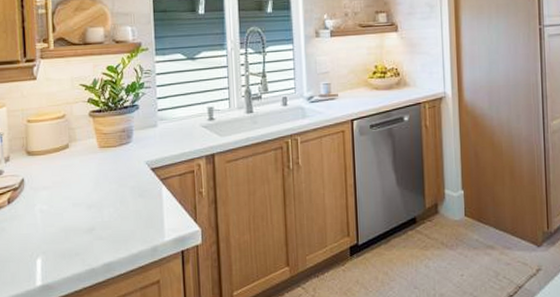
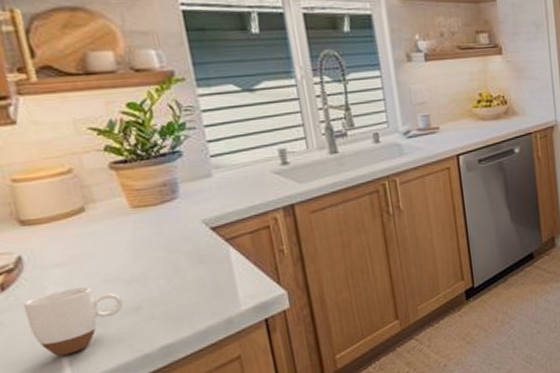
mug: none [19,207,84,261] -> present [22,287,124,356]

